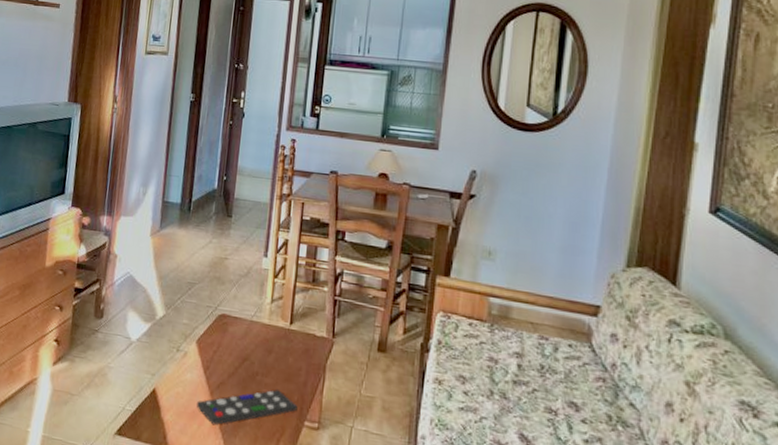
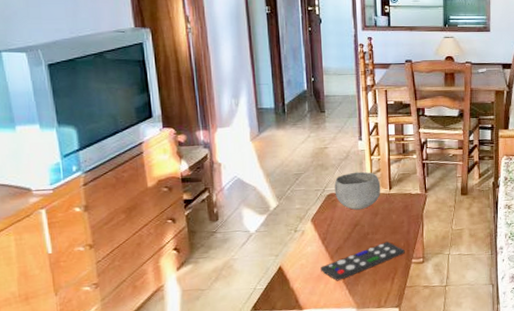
bowl: none [227,293,281,342] -> present [334,171,381,211]

